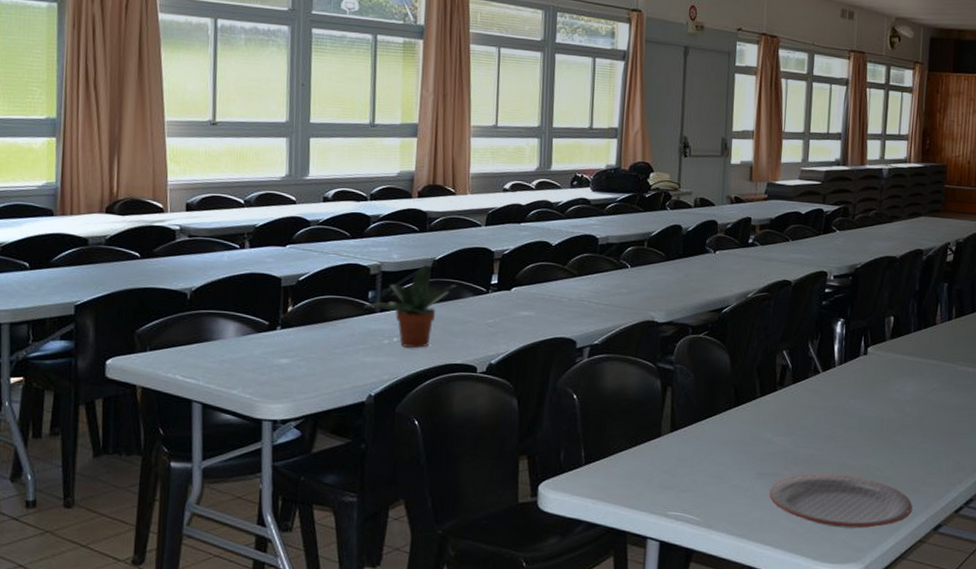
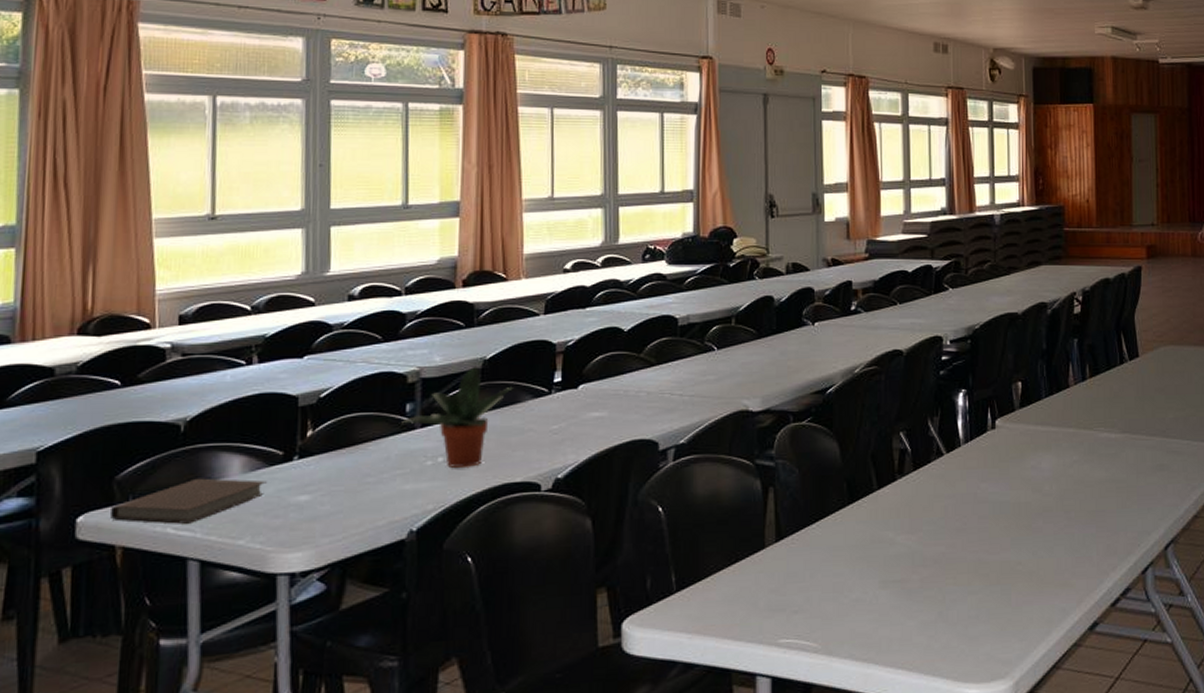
notebook: none [132,337,255,373] -> present [111,478,267,524]
plate: present [769,473,913,529] -> none [897,573,1063,639]

